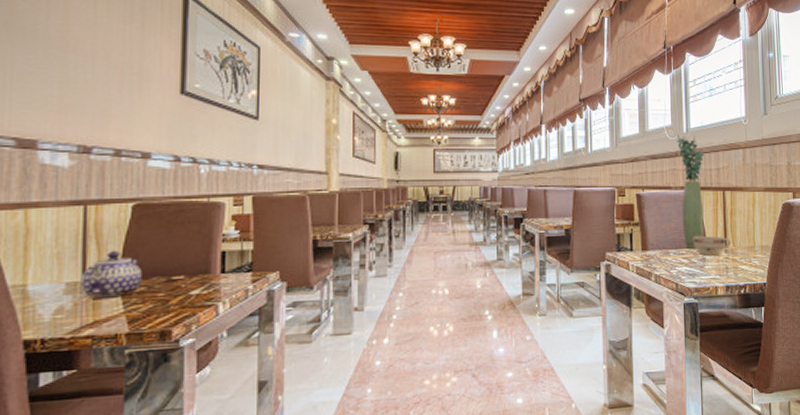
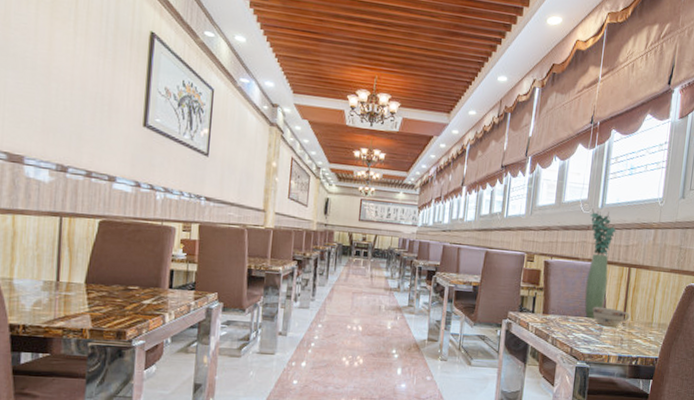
teapot: present [80,250,144,300] -> none [55,258,106,299]

